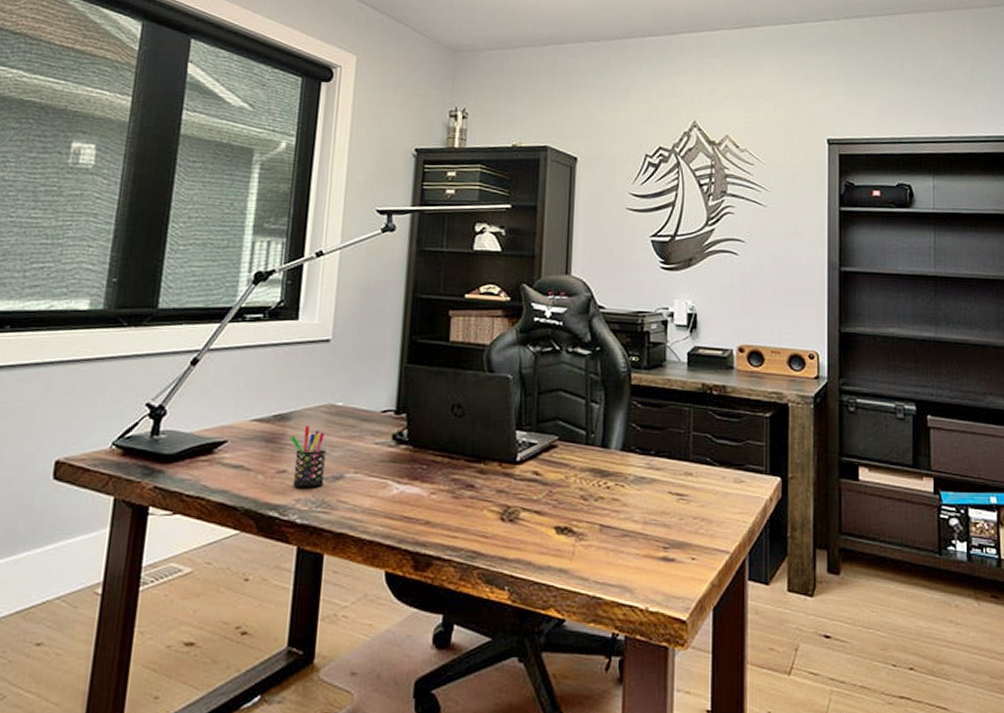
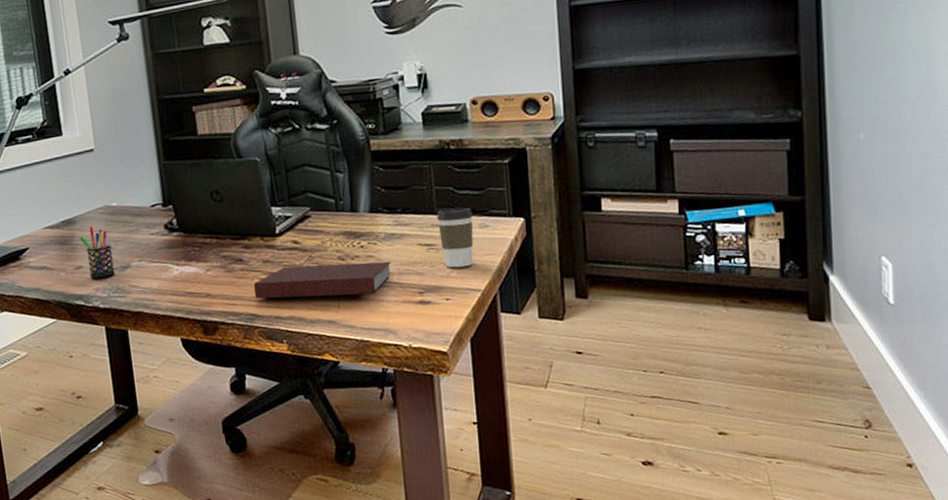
notebook: none [480,501,637,543] -> present [253,261,391,299]
coffee cup: none [691,457,729,524] -> present [437,207,474,268]

